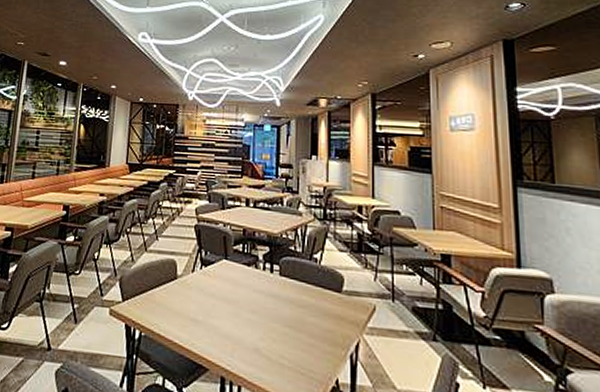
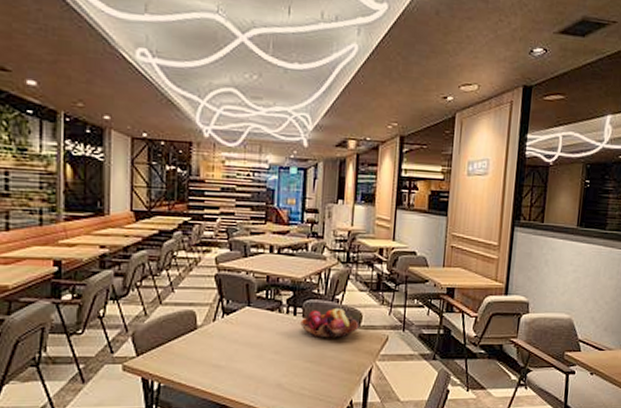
fruit basket: none [276,267,341,303] -> present [299,307,359,339]

